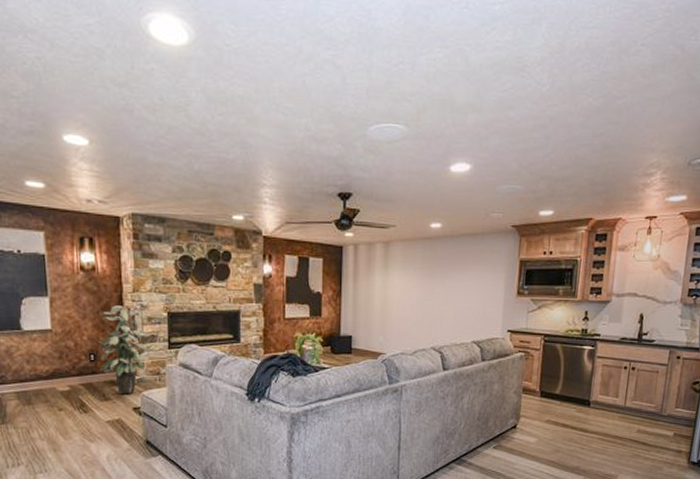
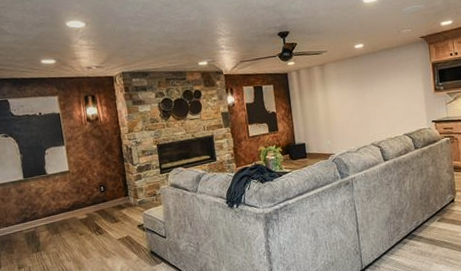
indoor plant: present [98,305,148,395] -> none [106,144,145,216]

